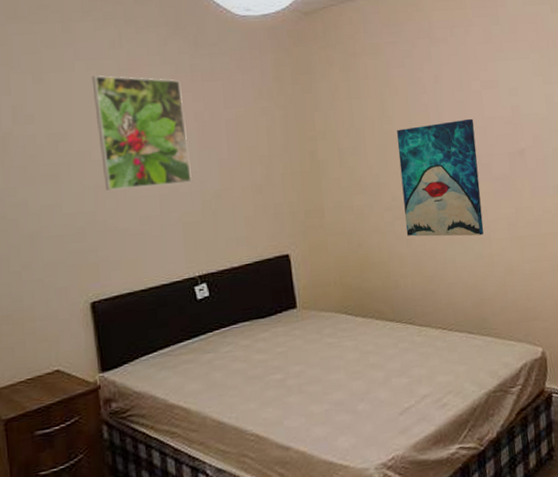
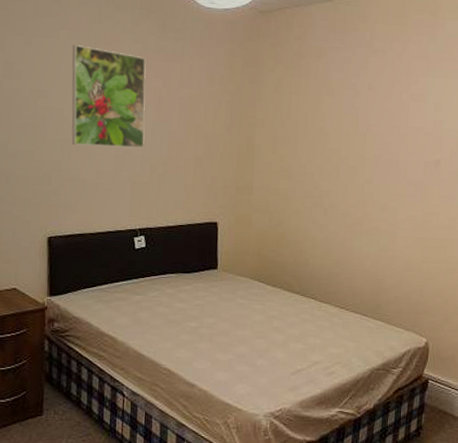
wall art: present [396,118,484,237] -> none [322,126,398,232]

